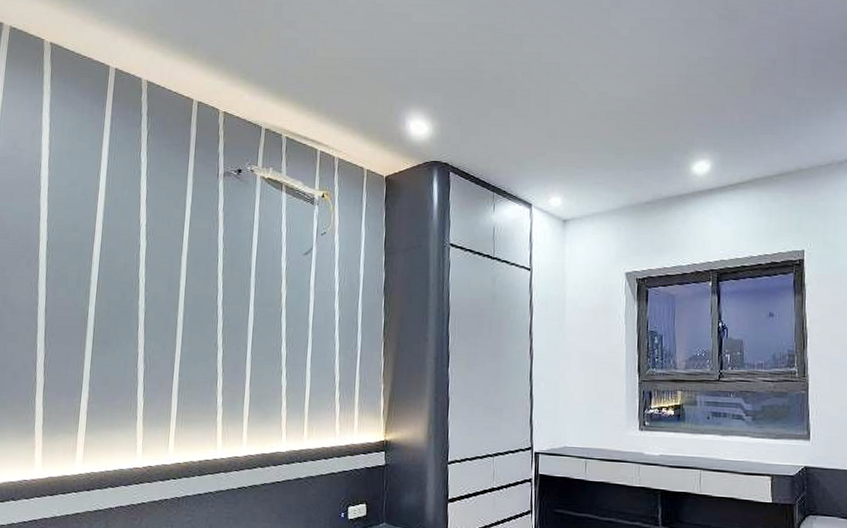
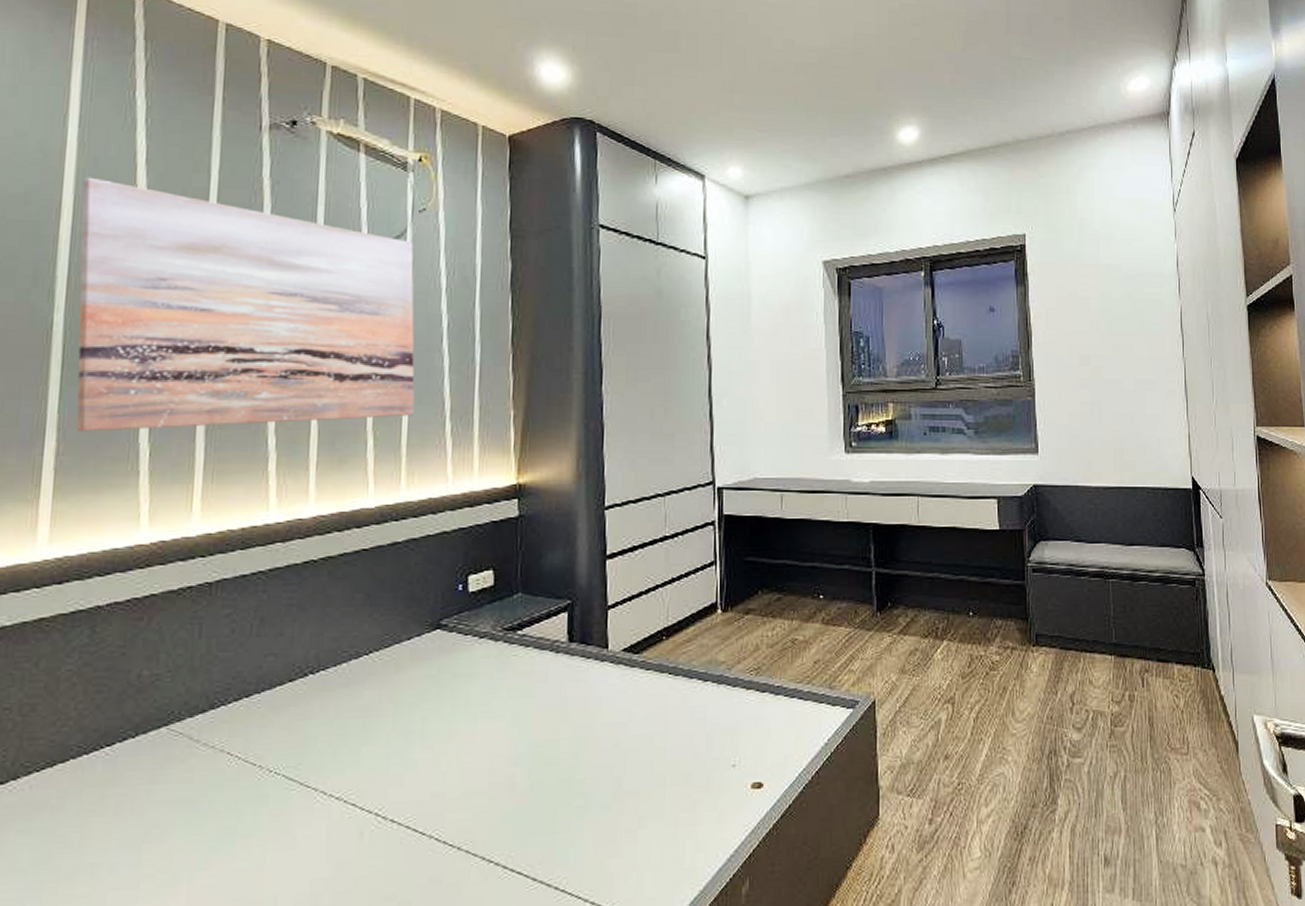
wall art: none [100,212,317,388] -> present [76,177,415,432]

